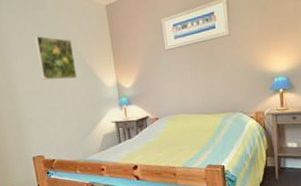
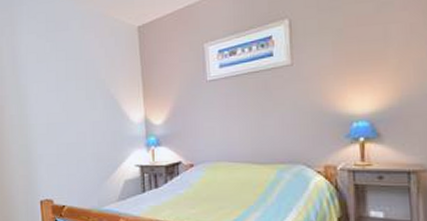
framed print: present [35,36,77,80] -> none [54,60,98,111]

